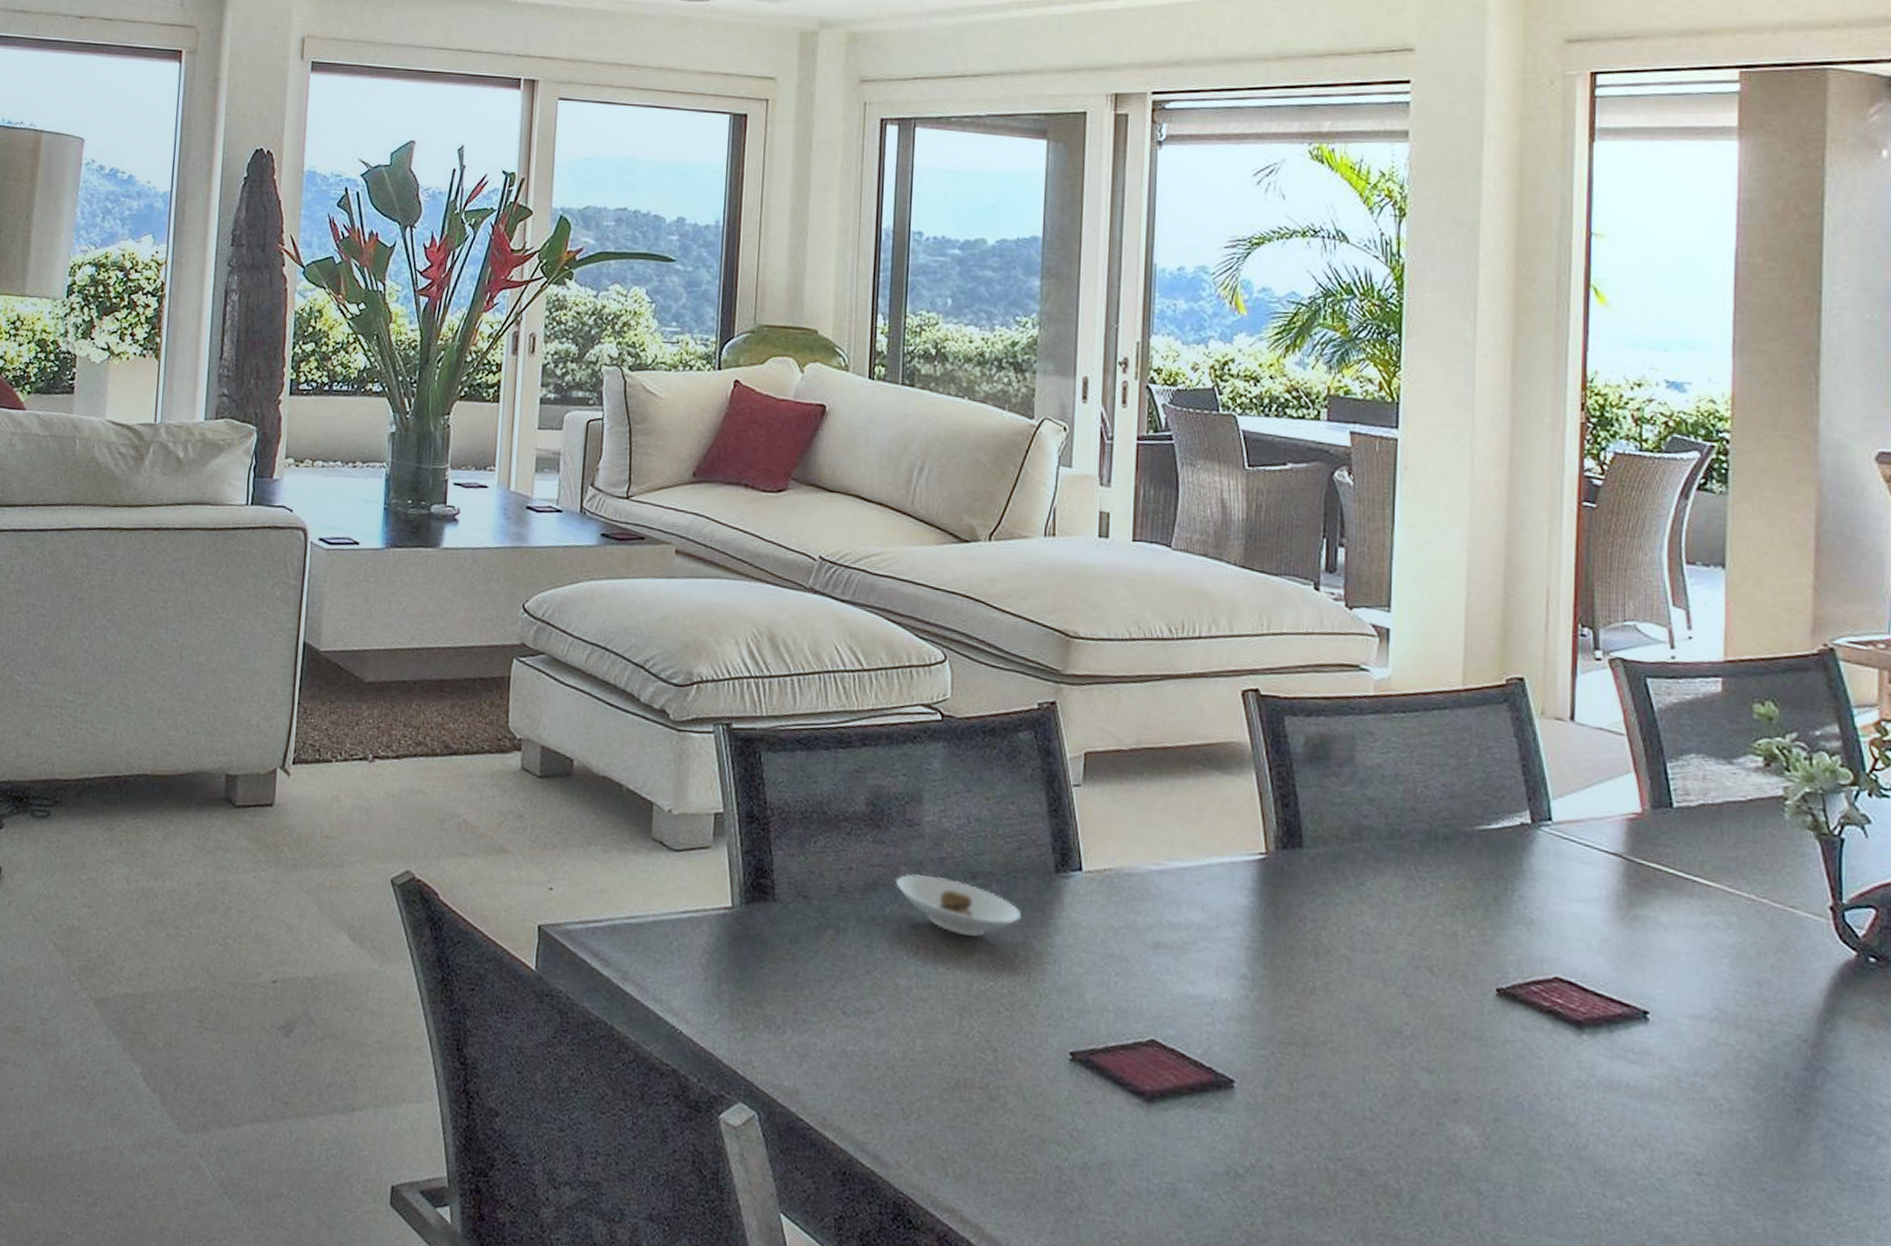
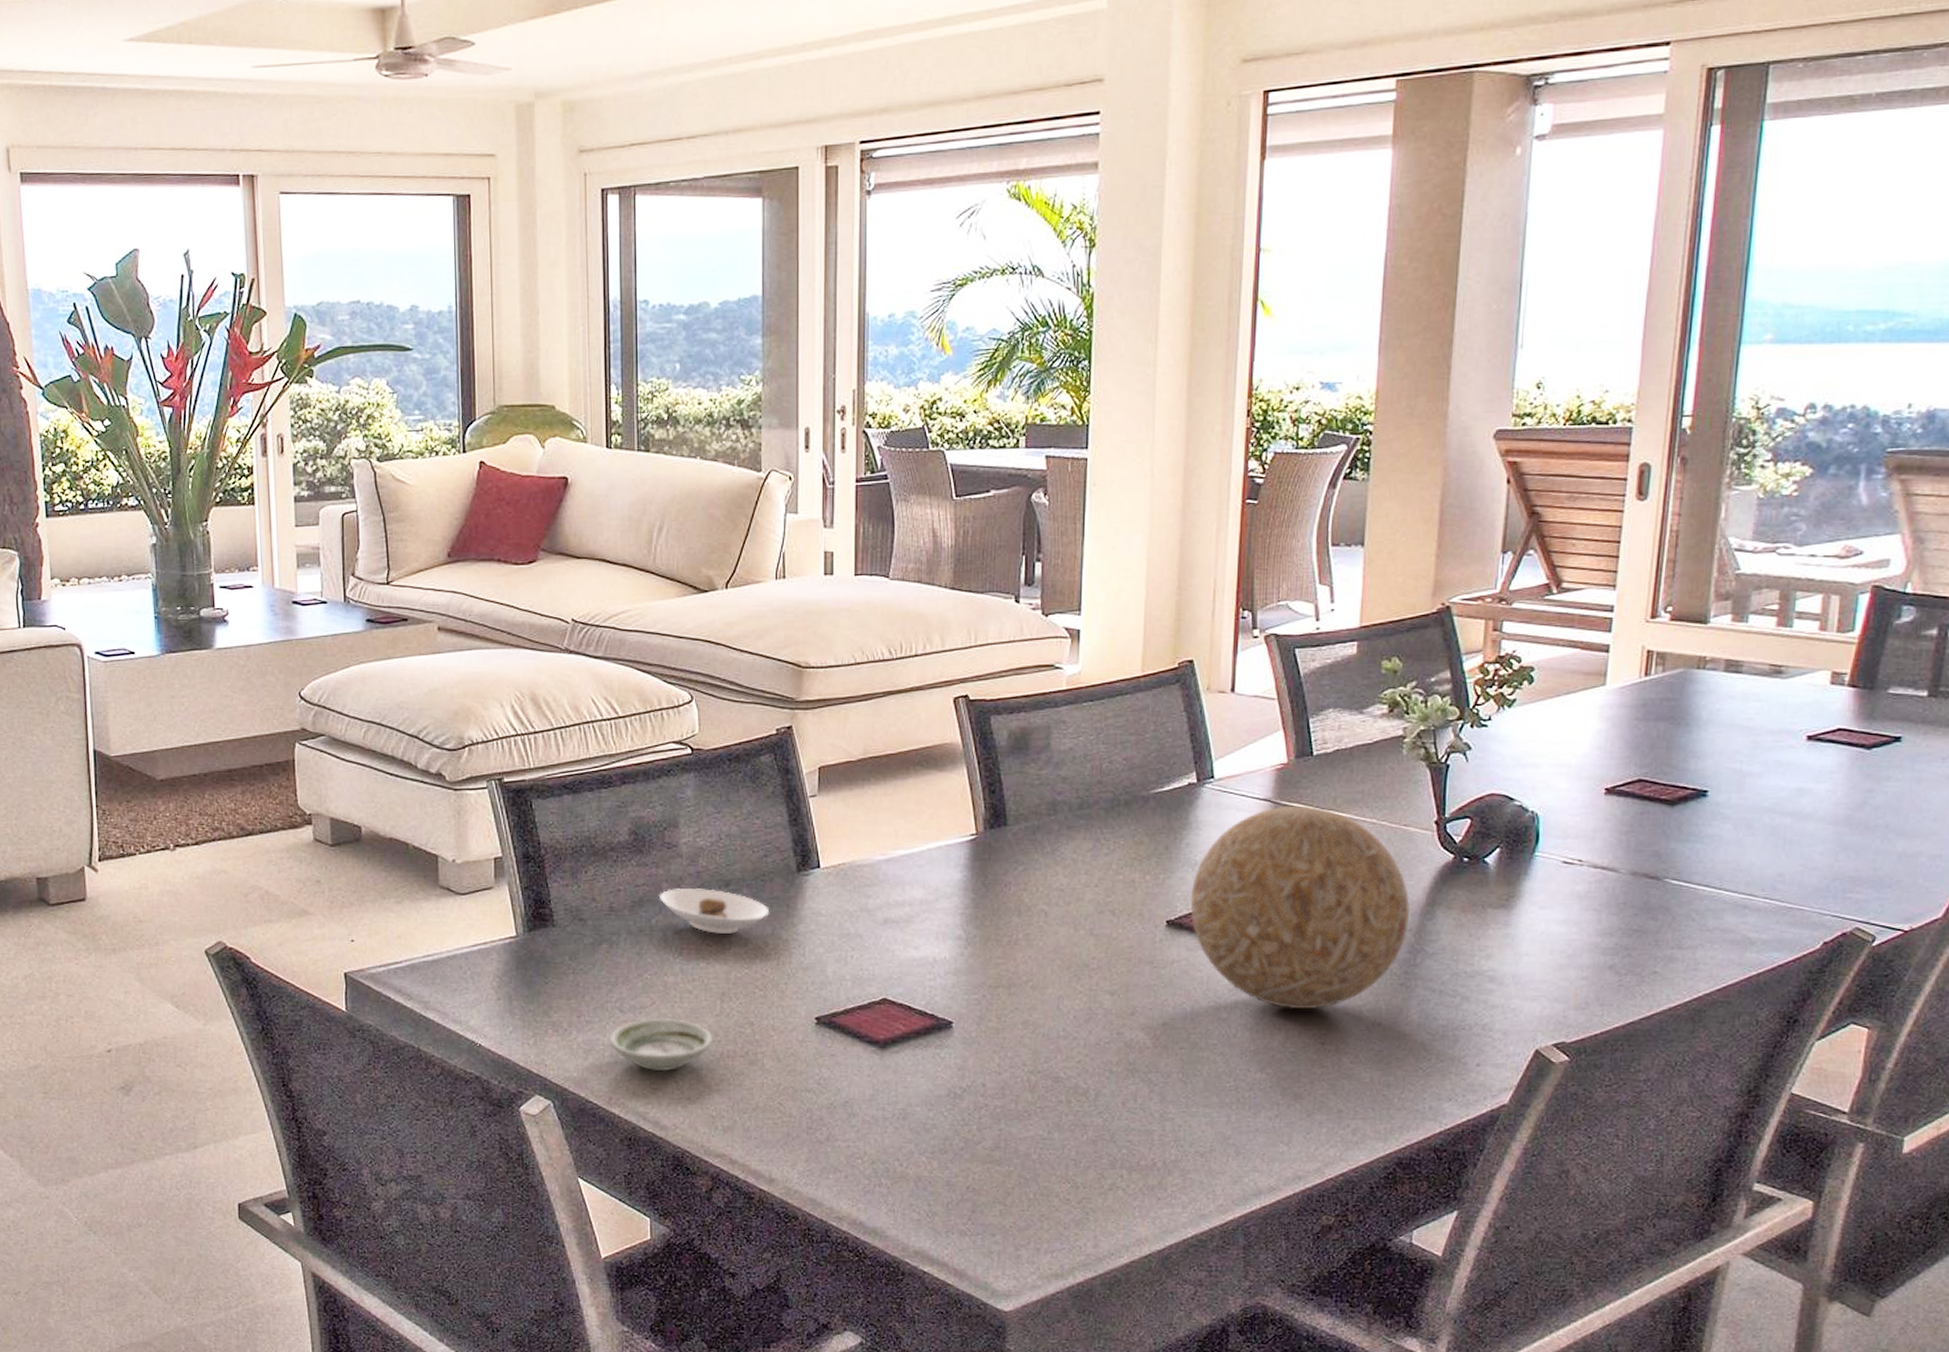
saucer: none [828,1026,948,1095] -> present [609,1018,713,1072]
decorative ball: none [1526,864,1803,1128] -> present [1190,805,1410,1010]

